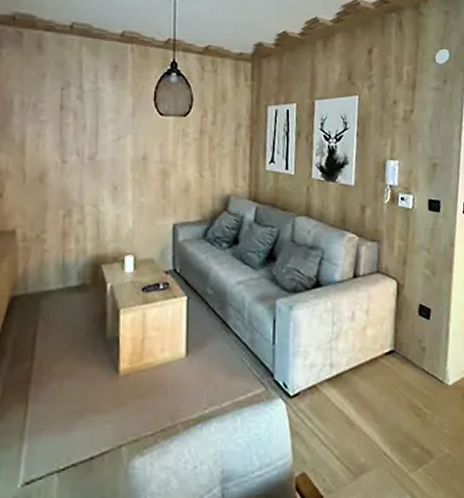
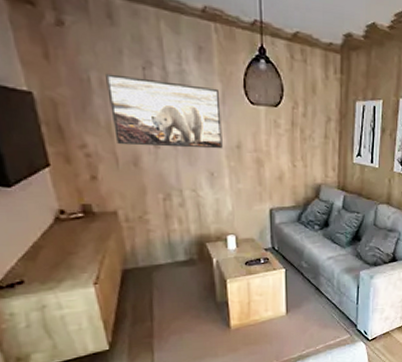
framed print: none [26,95,130,162] -> present [106,73,223,149]

